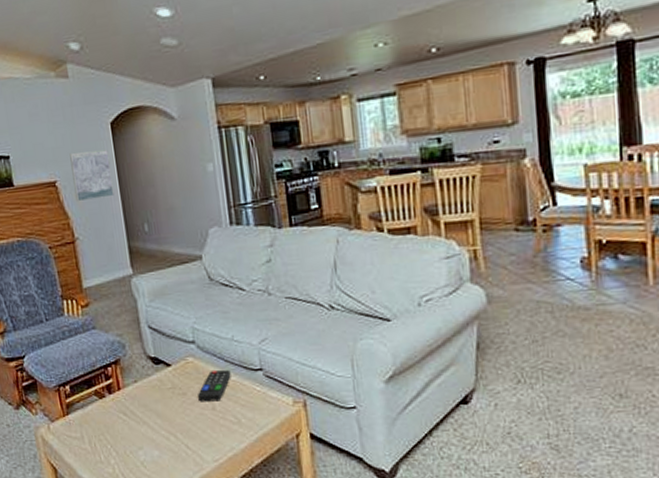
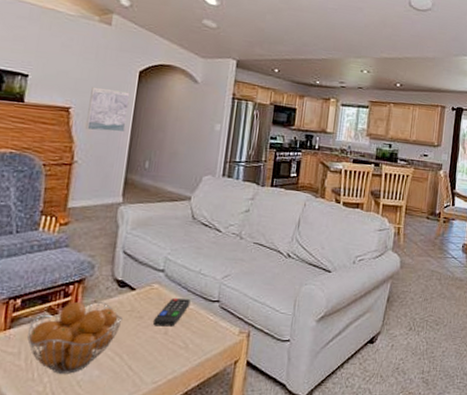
fruit basket: none [83,380,167,455] -> present [27,301,123,374]

